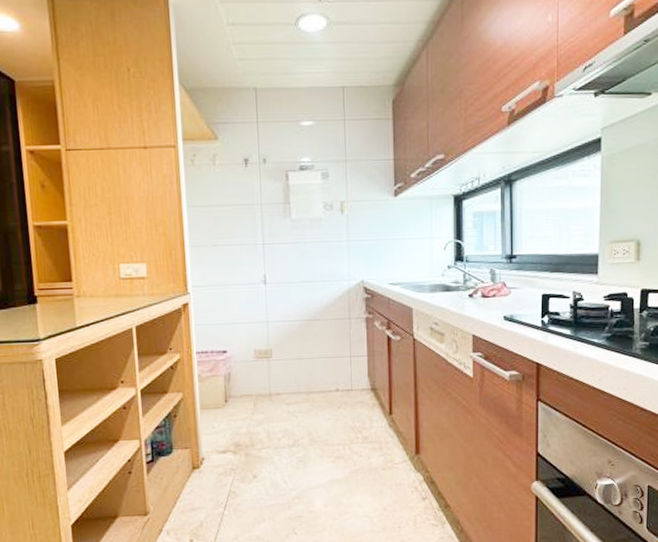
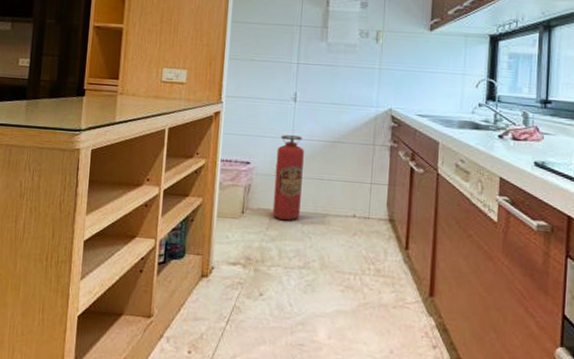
fire extinguisher: none [252,318,283,404] -> present [272,135,304,221]

